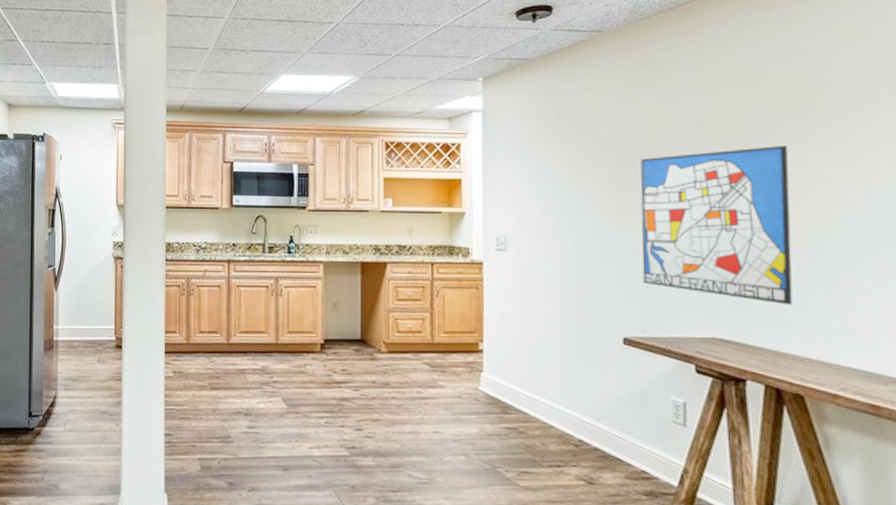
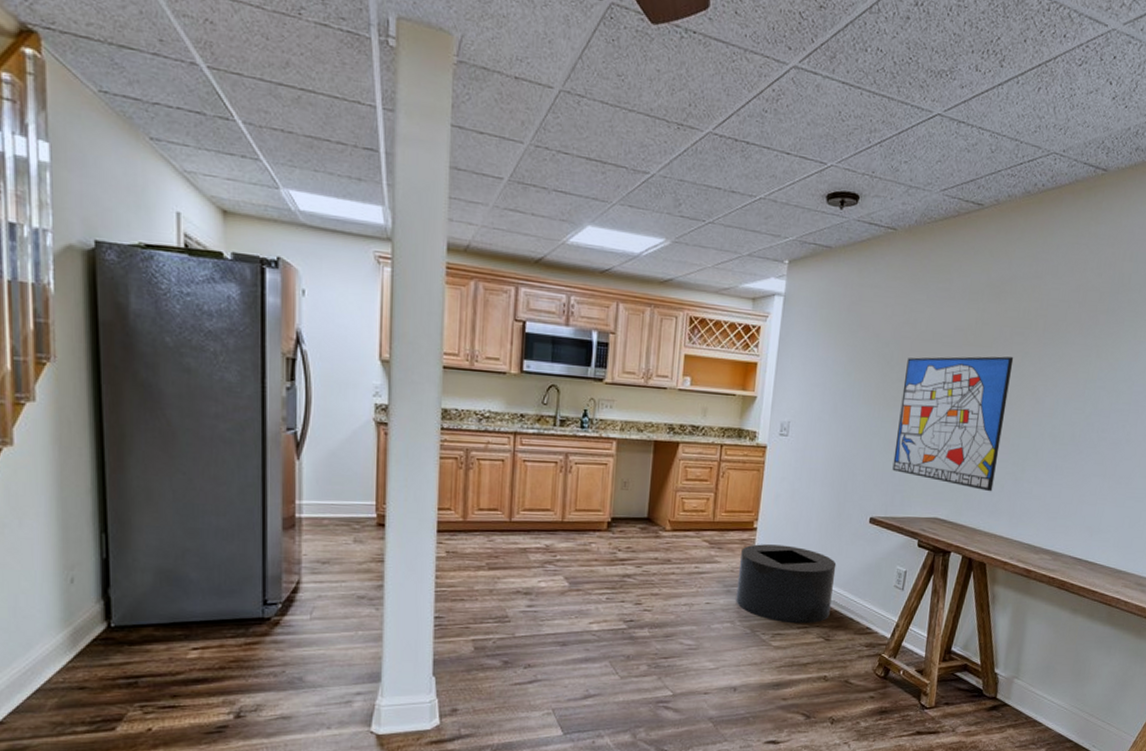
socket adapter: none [467,367,589,463] -> present [736,544,837,624]

